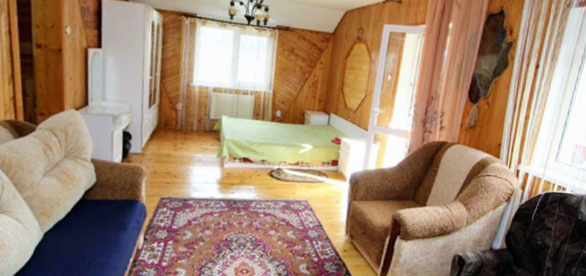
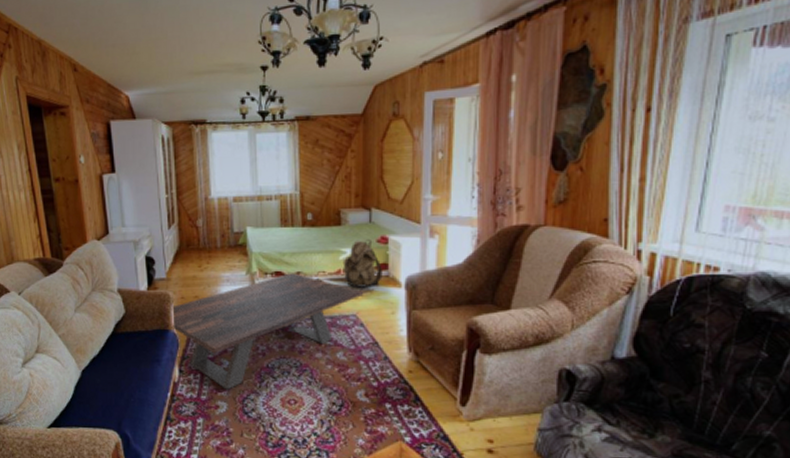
coffee table: none [141,160,316,258] -> present [171,273,364,390]
backpack: none [301,138,333,179] -> present [342,240,383,288]

